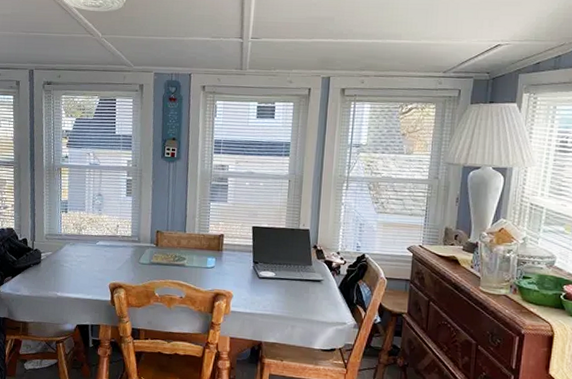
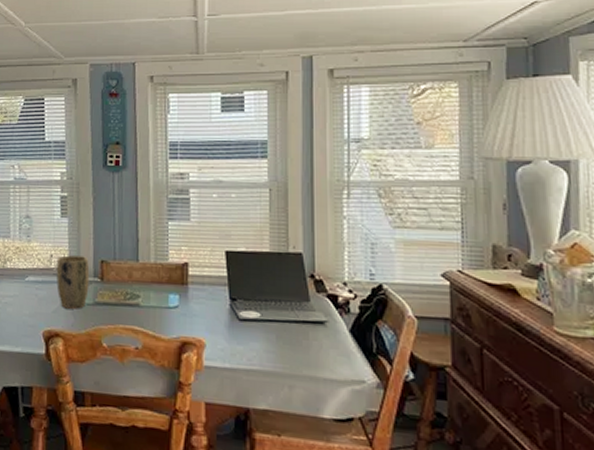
plant pot: none [121,226,148,267] -> present [56,255,90,309]

